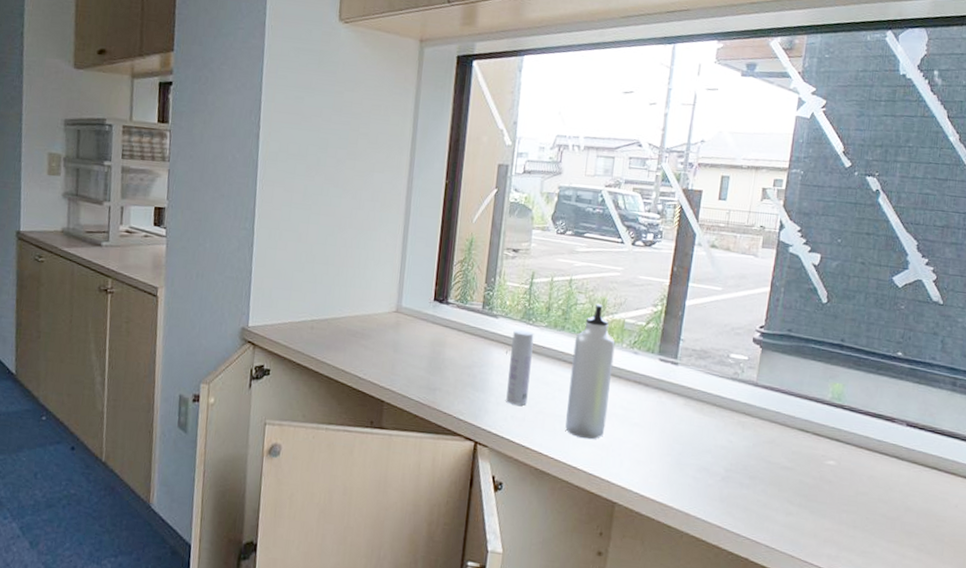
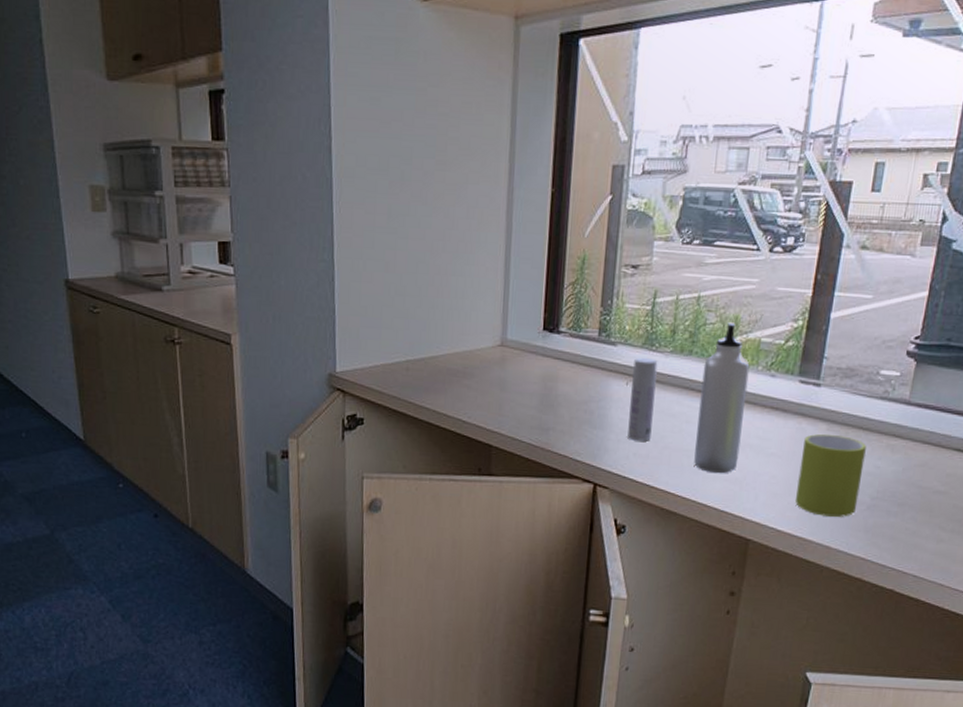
mug: none [657,408,720,486] -> present [796,433,866,517]

